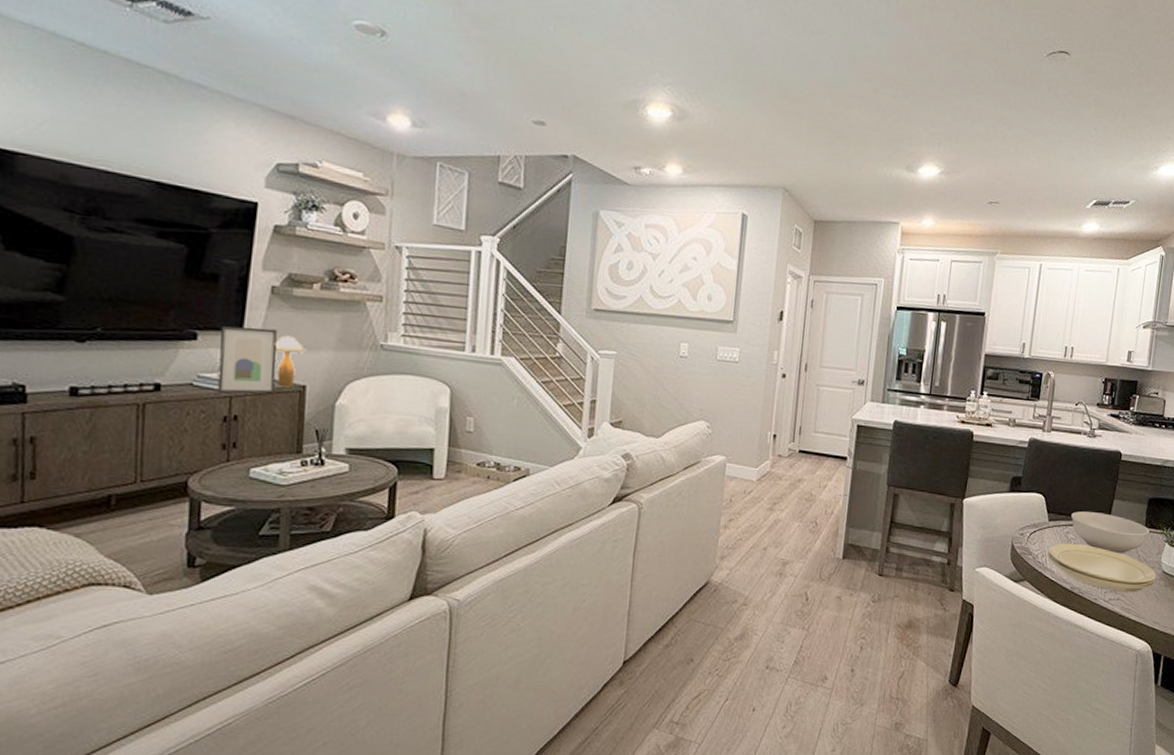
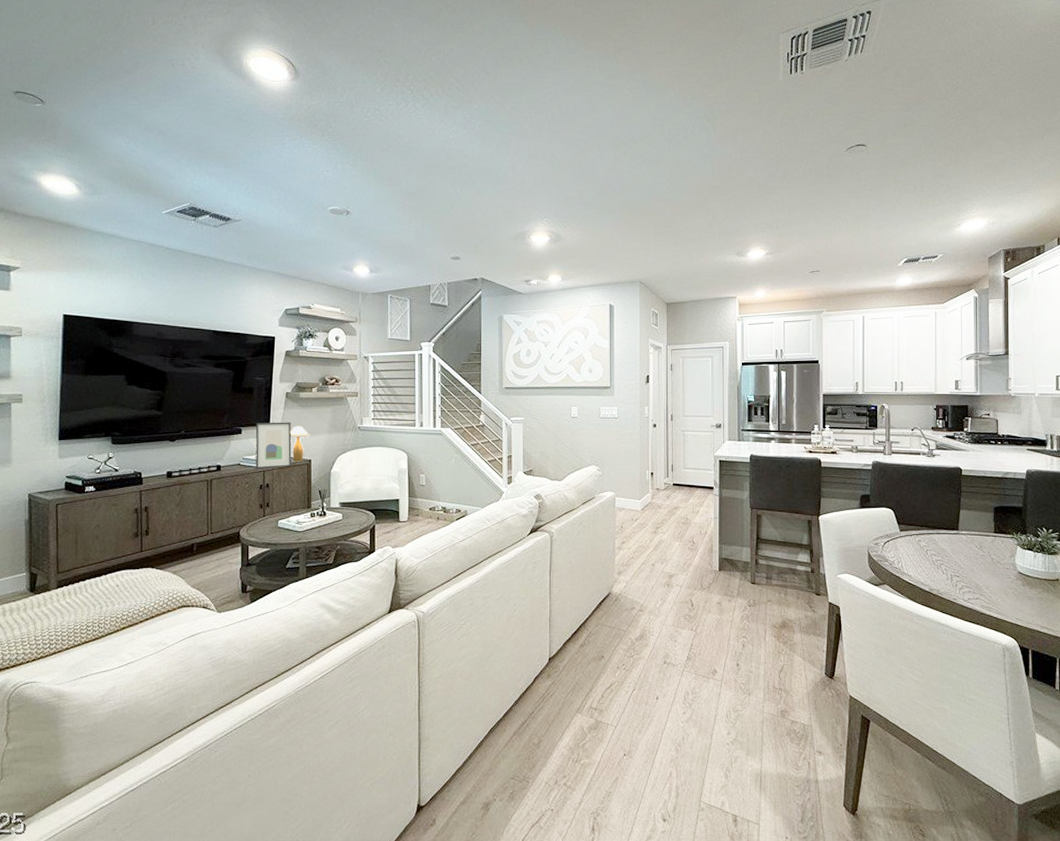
plate: present [1047,544,1156,592] -> none [902,551,1012,592]
bowl: present [1071,511,1150,553] -> none [921,522,1000,557]

